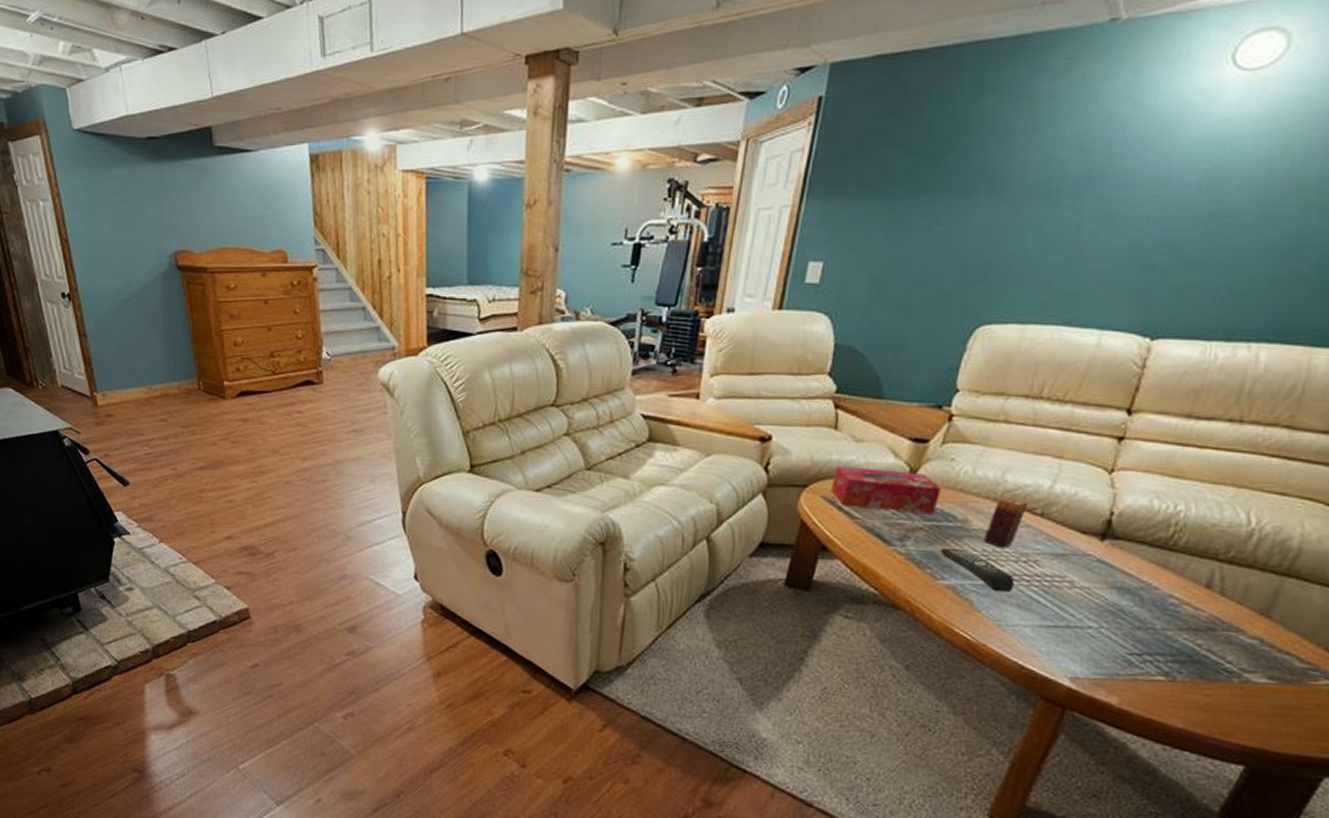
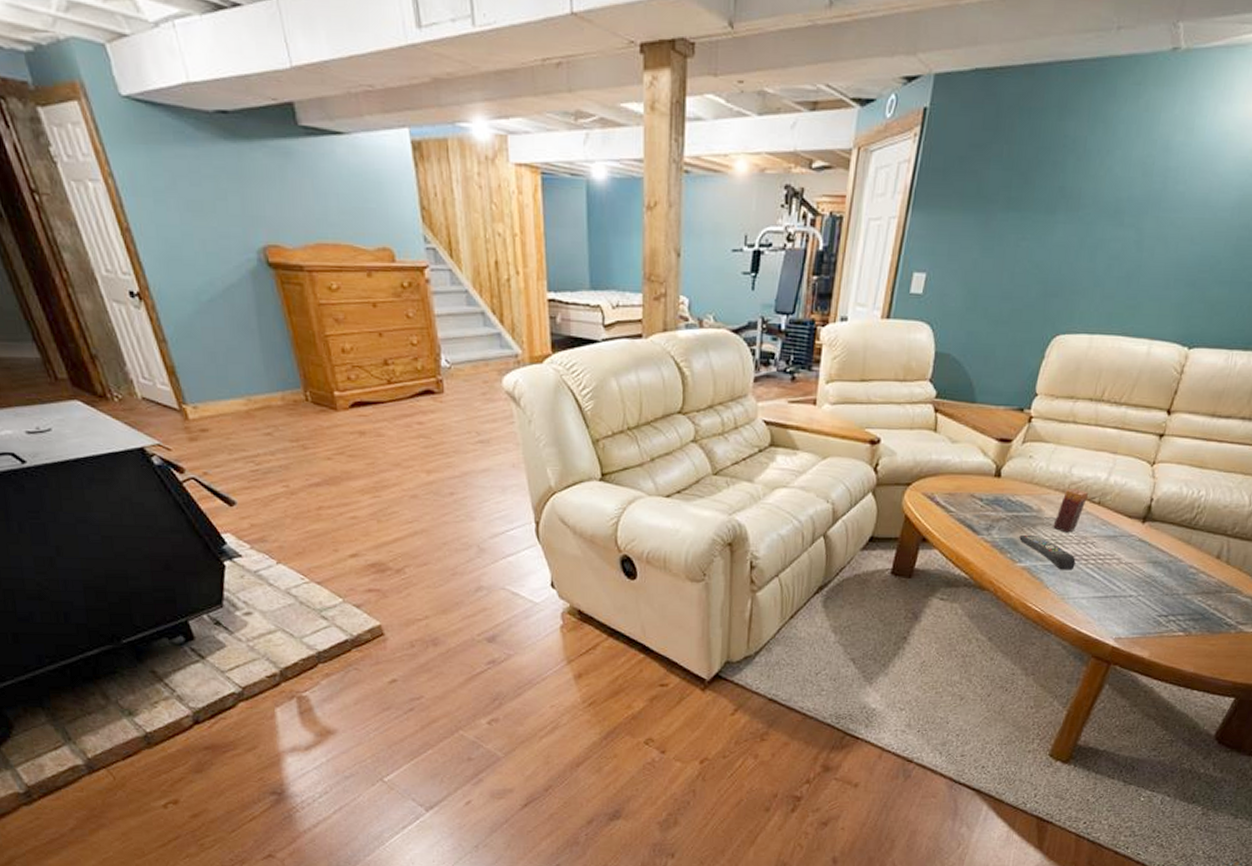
tissue box: present [830,466,942,515] -> none [930,465,1021,506]

